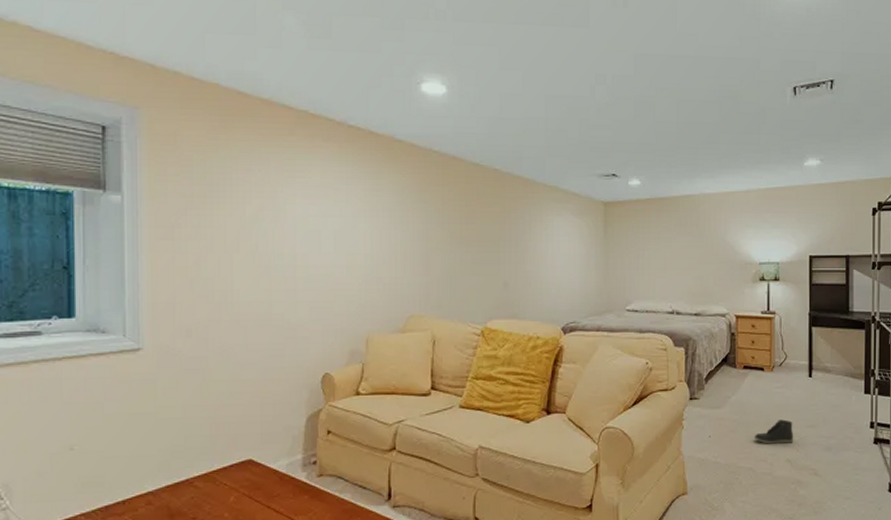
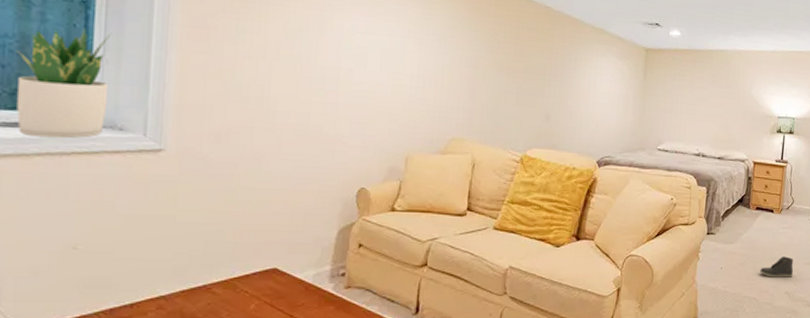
planter: none [11,239,91,345] -> present [16,28,112,139]

